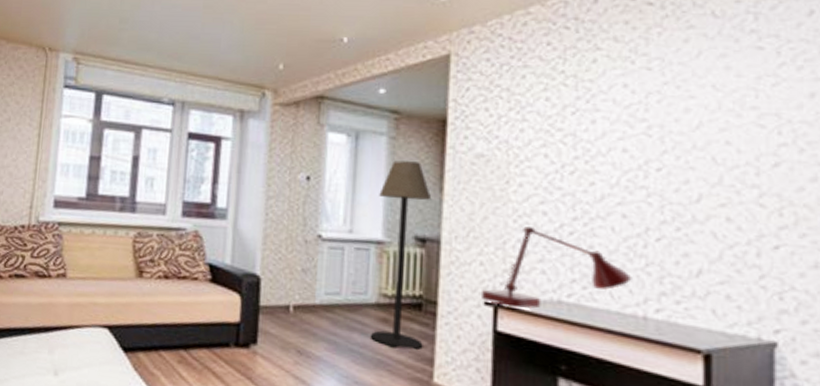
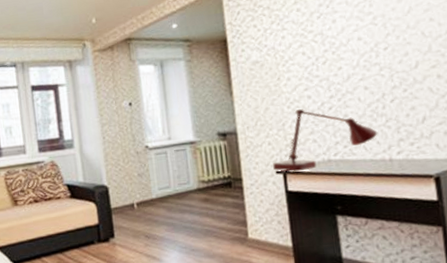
floor lamp: present [371,160,432,350] -> none [186,76,237,219]

